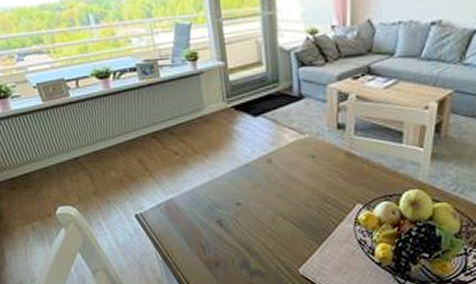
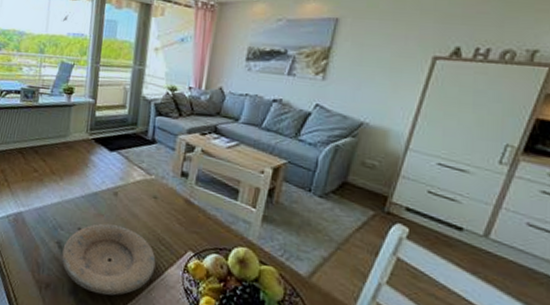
plate: none [224,193,325,262] -> present [61,223,156,296]

